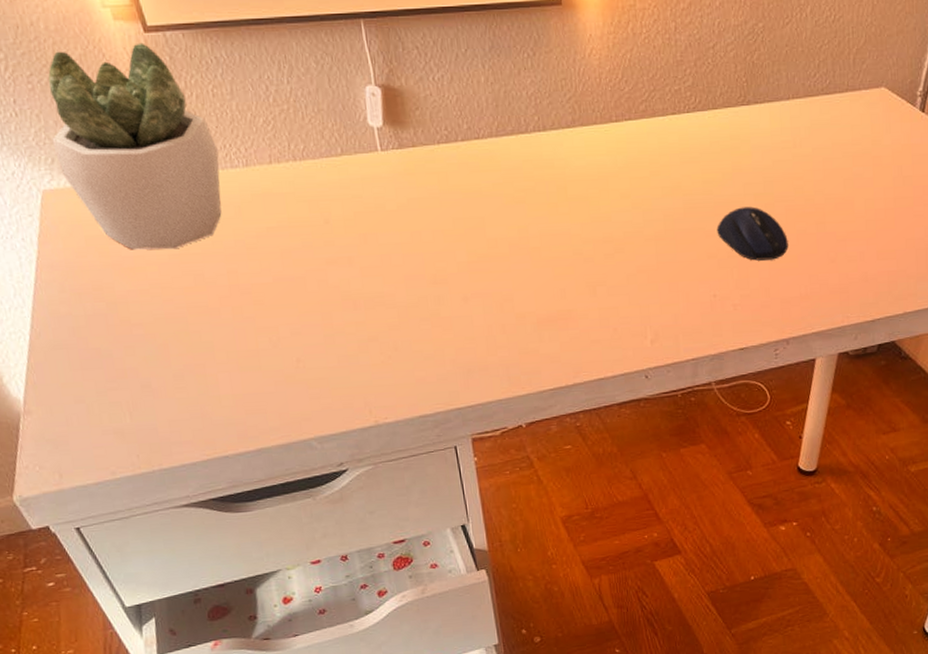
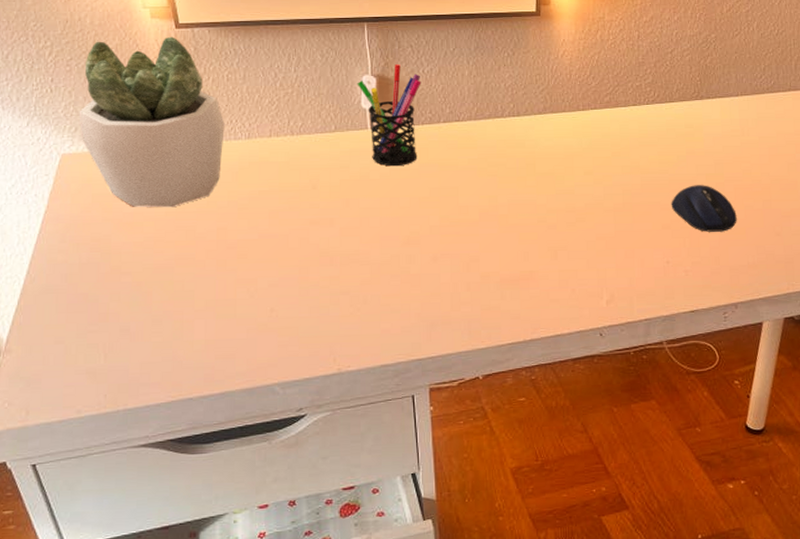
pen holder: none [360,71,436,195] -> present [357,64,422,167]

